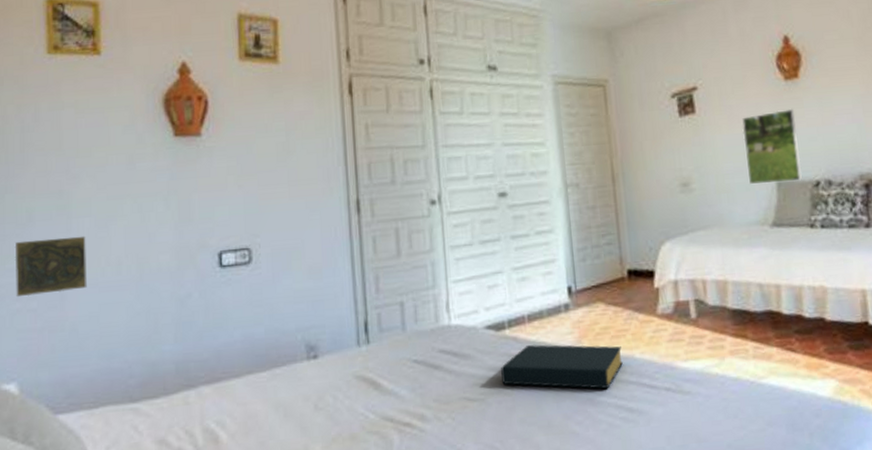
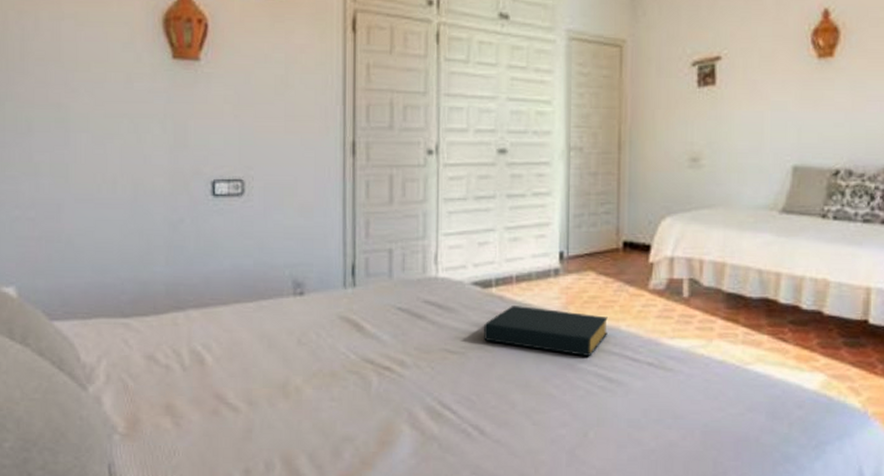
decorative tile: present [14,236,87,298] -> none [14,150,83,205]
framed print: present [742,108,802,184] -> none [764,89,823,168]

